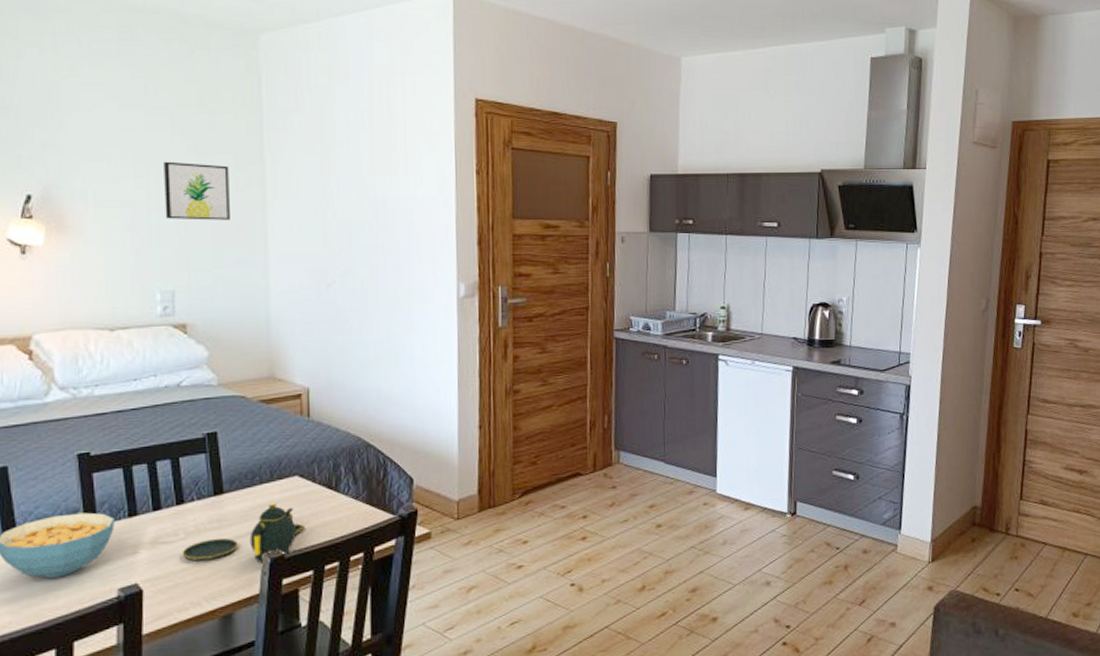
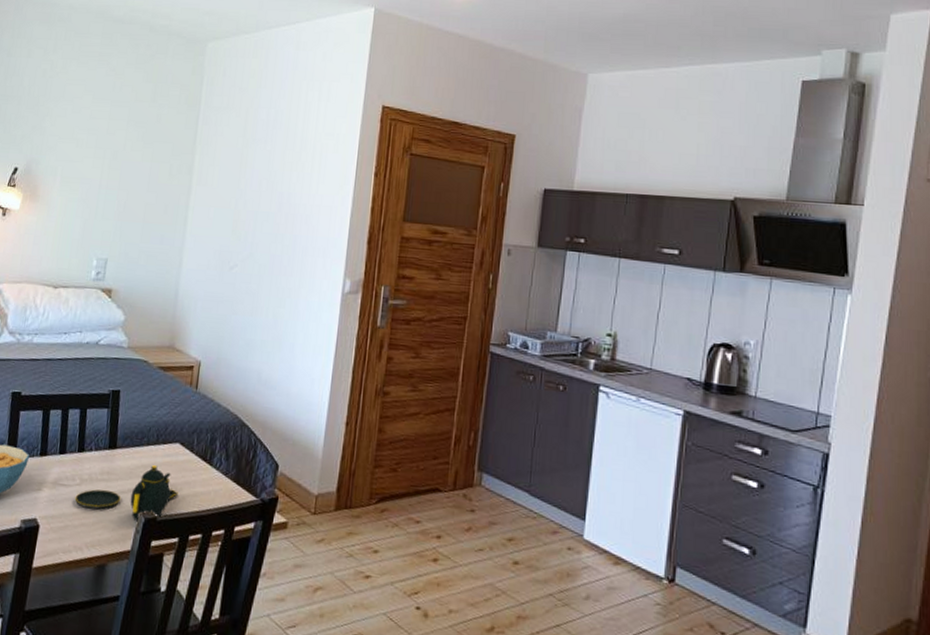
wall art: present [164,161,230,220] -> none [111,147,166,201]

